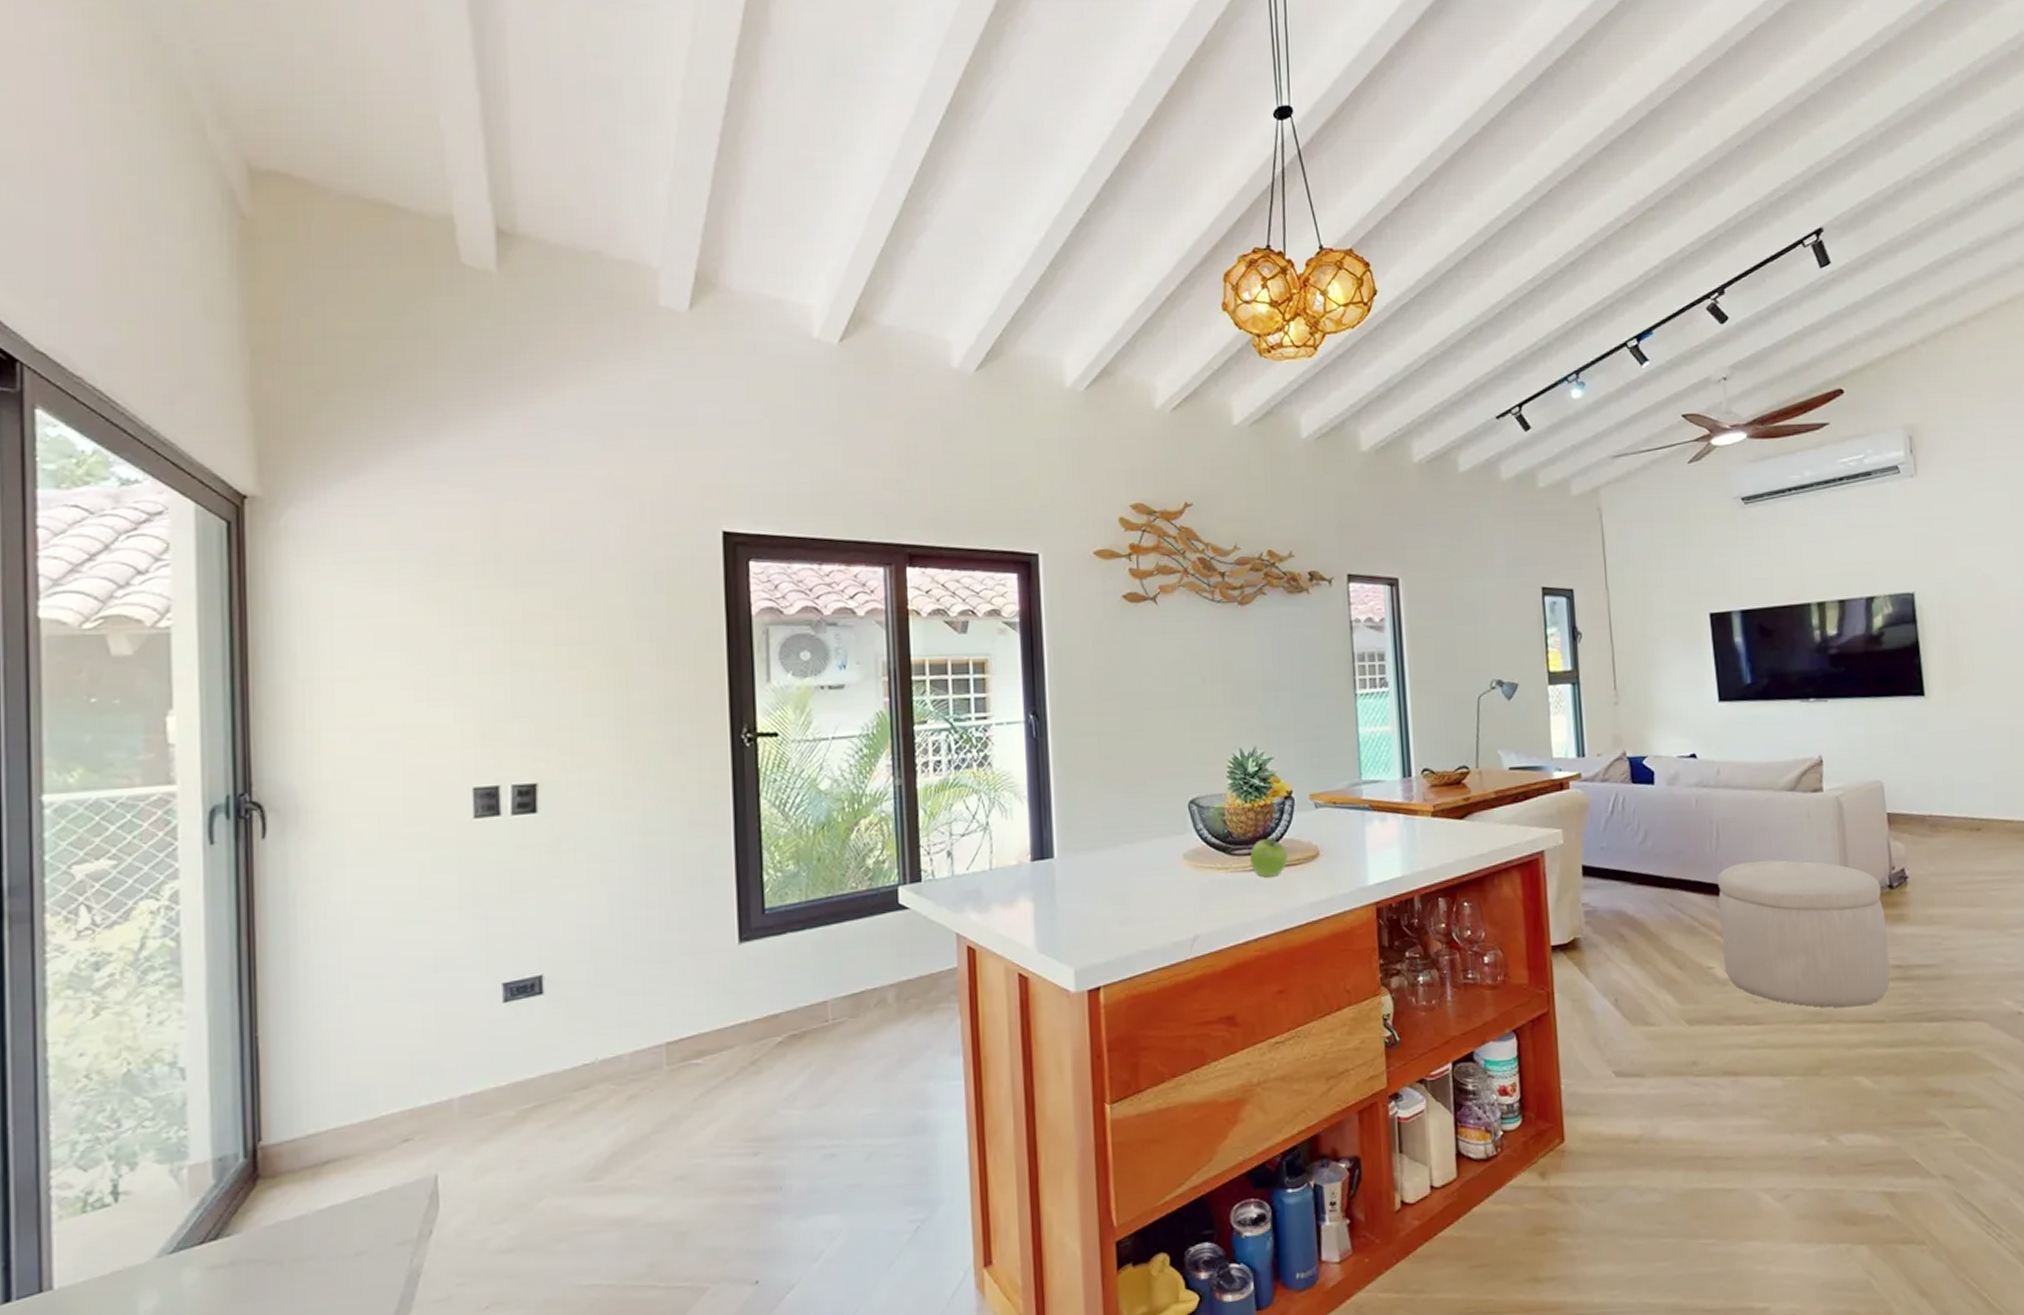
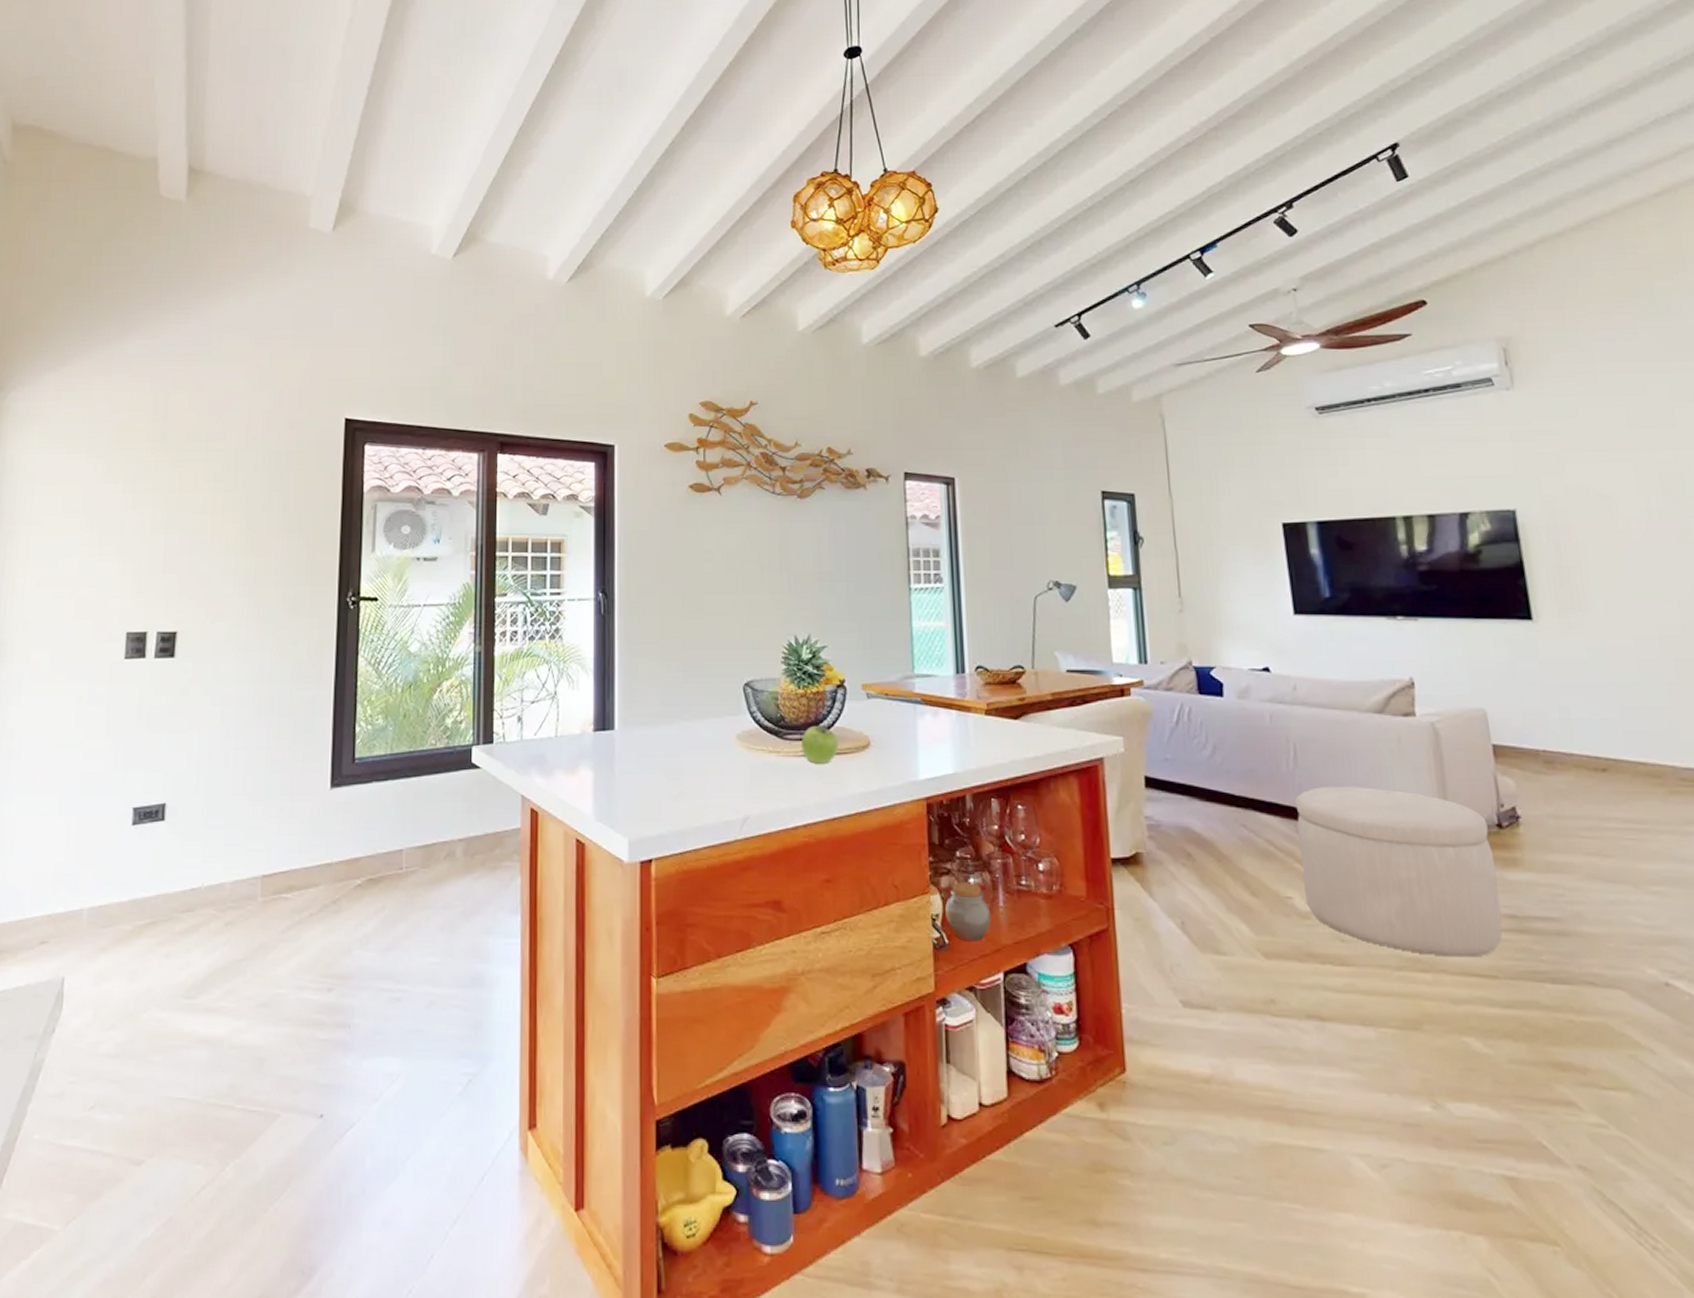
jar: none [1396,980,1440,1037] -> present [945,882,992,942]

